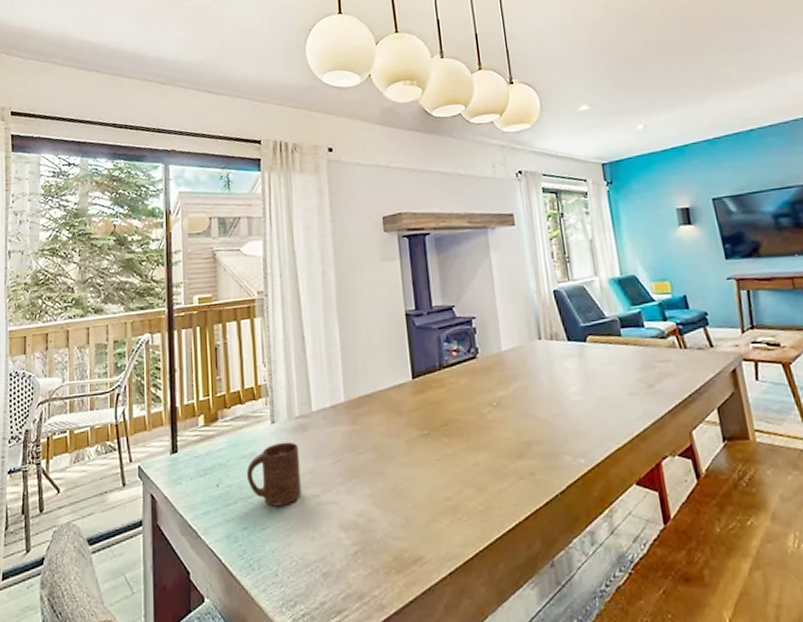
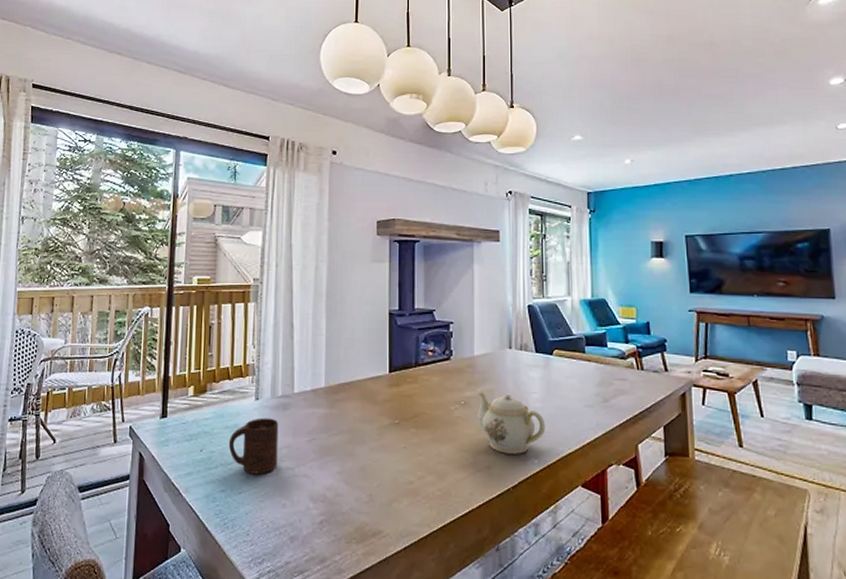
teapot: none [511,390,589,456] -> present [478,392,546,454]

